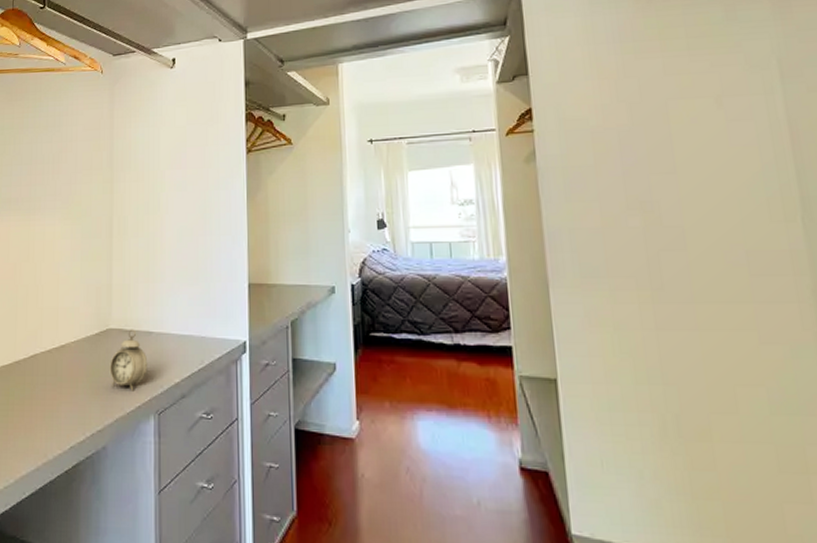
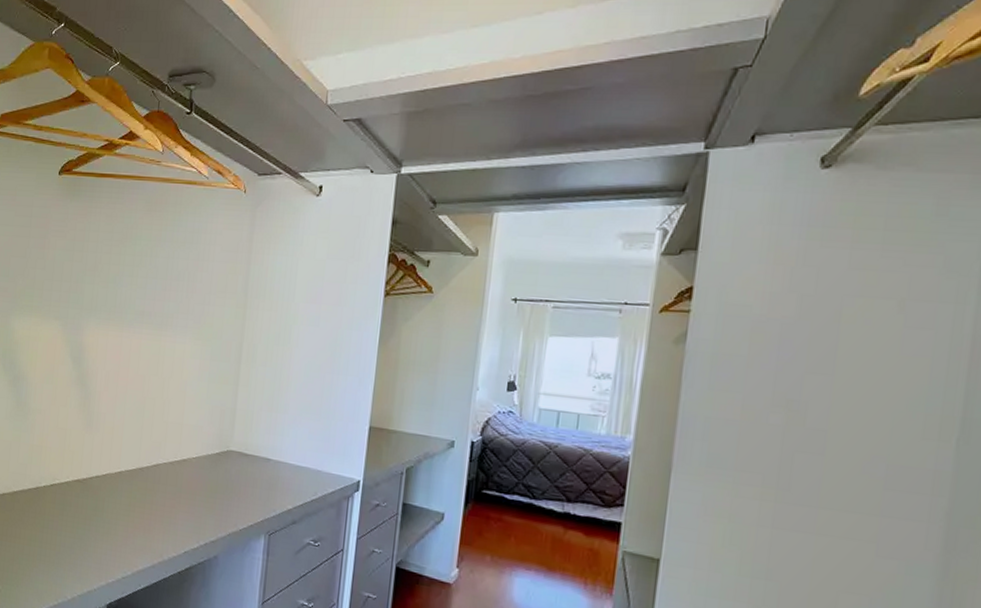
alarm clock: present [110,329,148,392] -> none [226,453,264,511]

